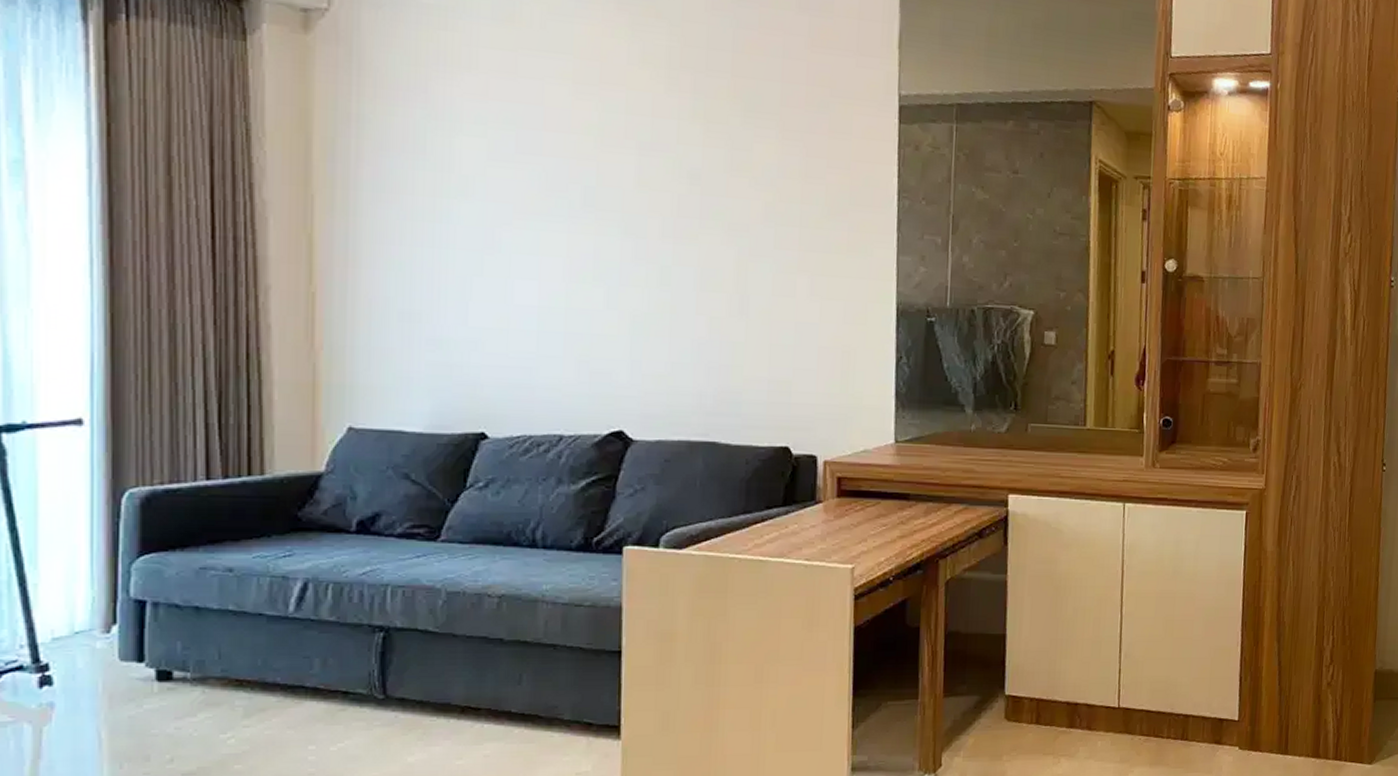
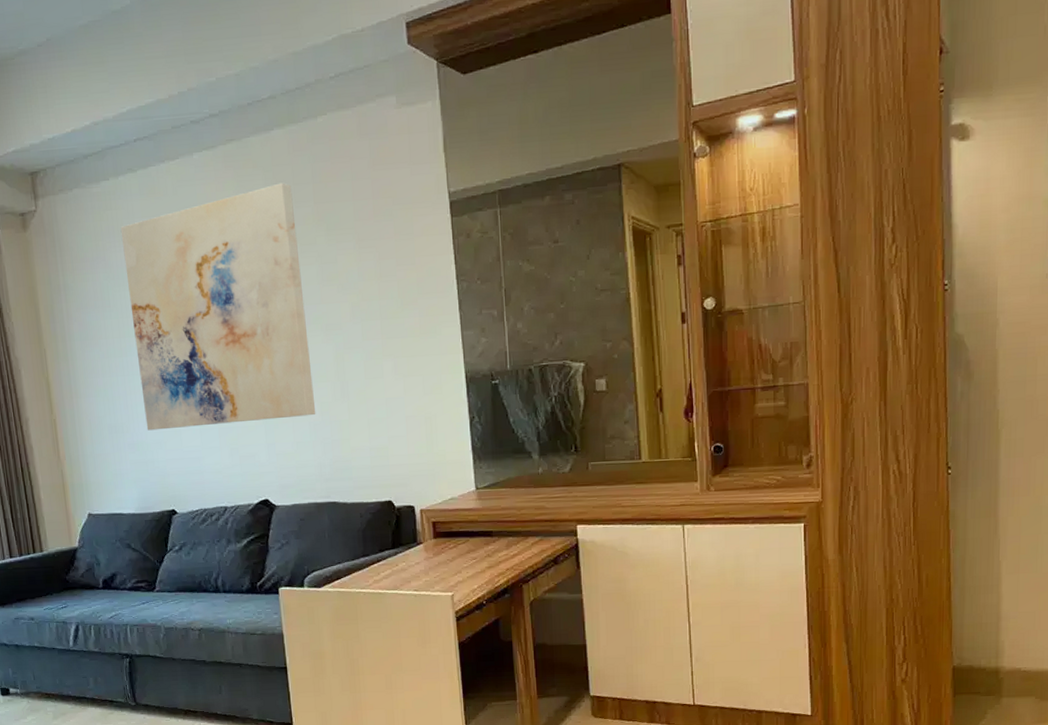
wall art: none [456,43,705,332] -> present [120,183,316,431]

